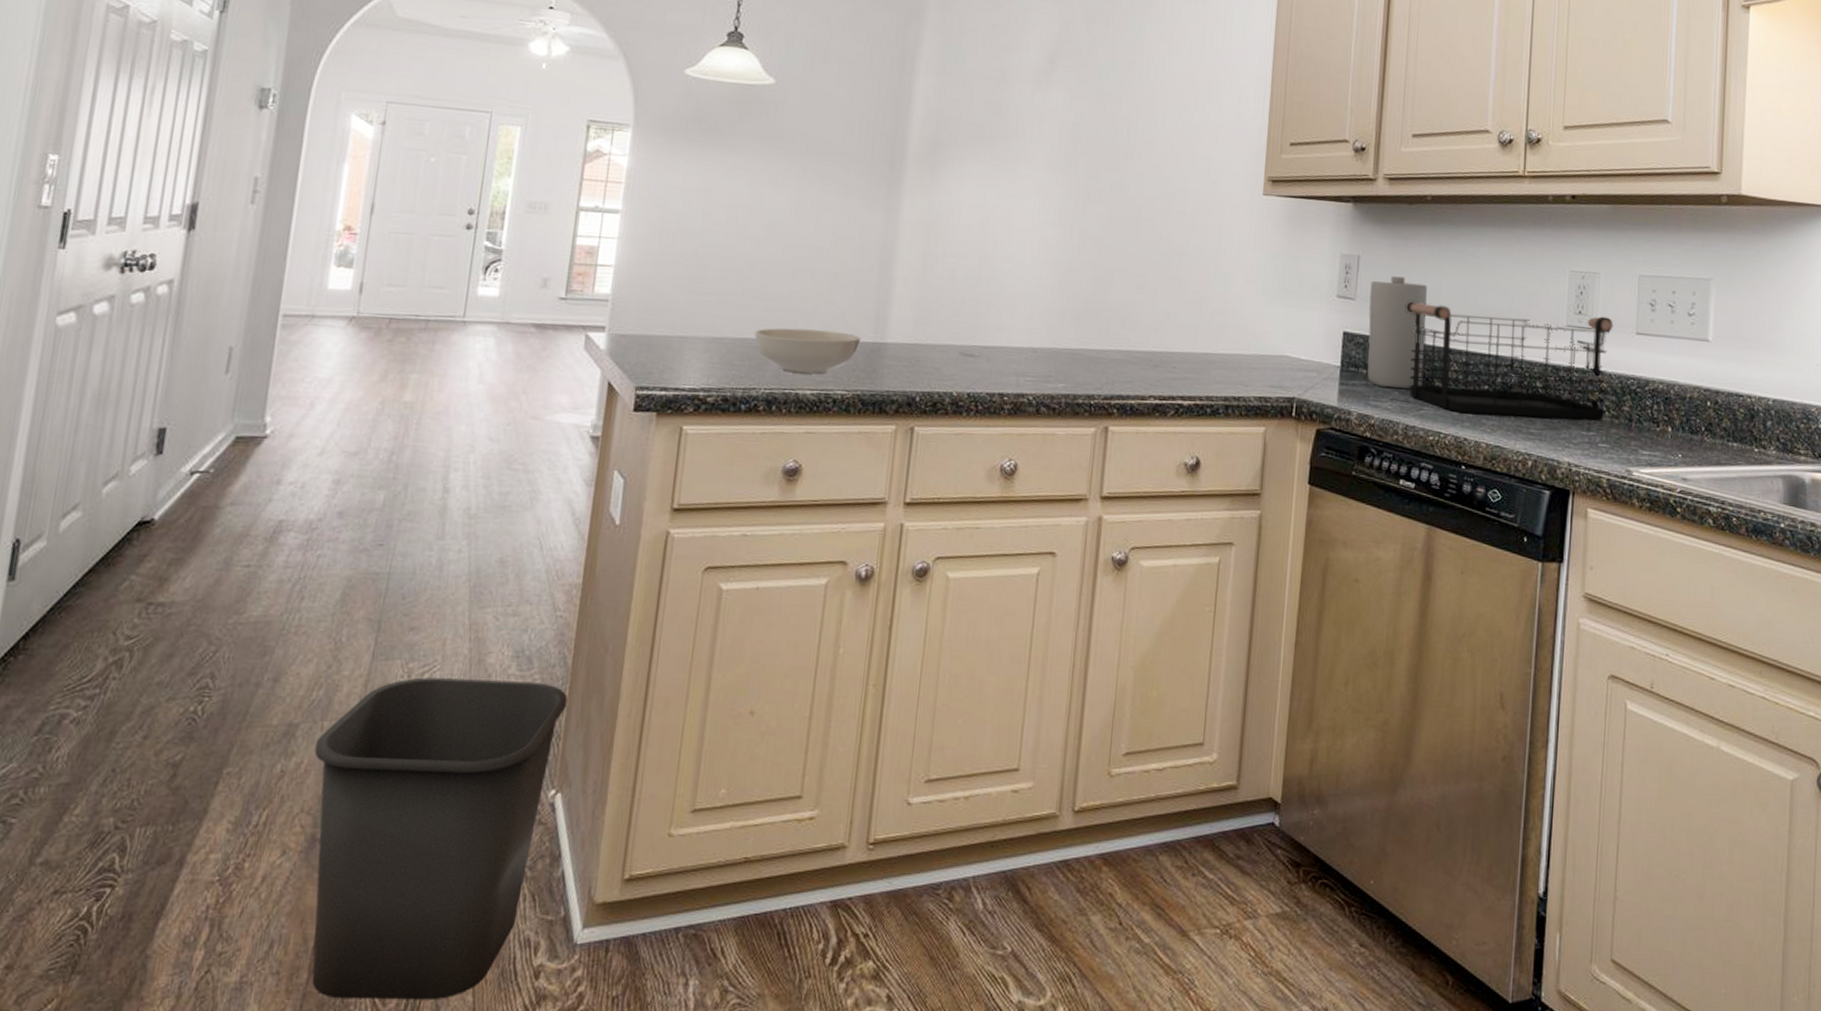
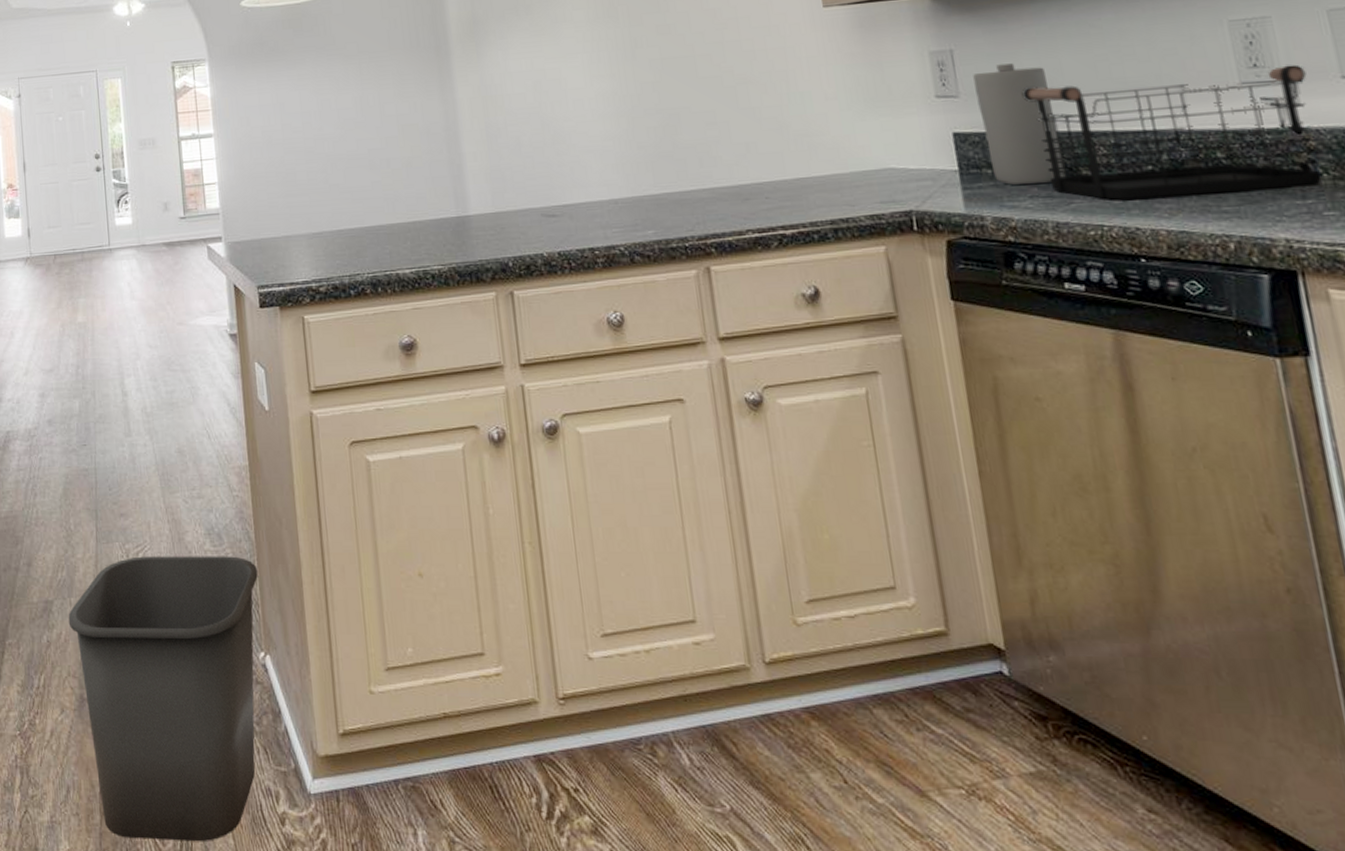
bowl: present [753,328,861,375] -> none [347,211,445,255]

